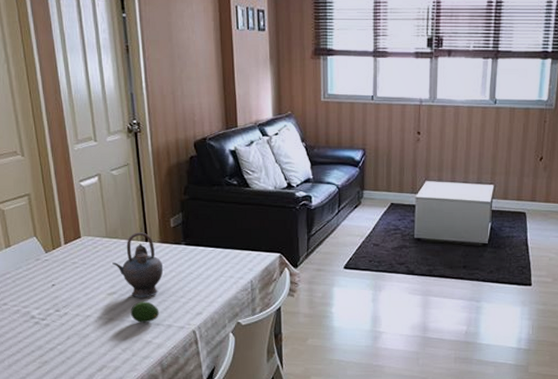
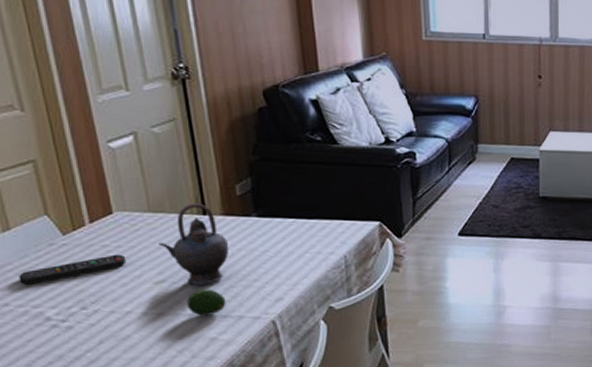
remote control: none [15,270,89,290] -> present [19,254,127,285]

